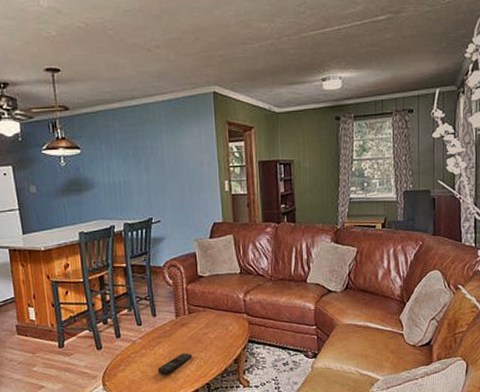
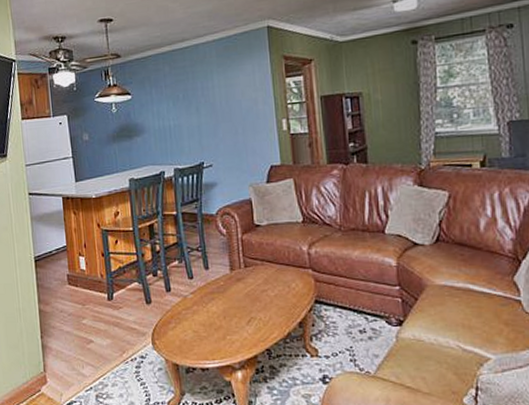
remote control: present [157,353,193,374] -> none [210,312,250,335]

